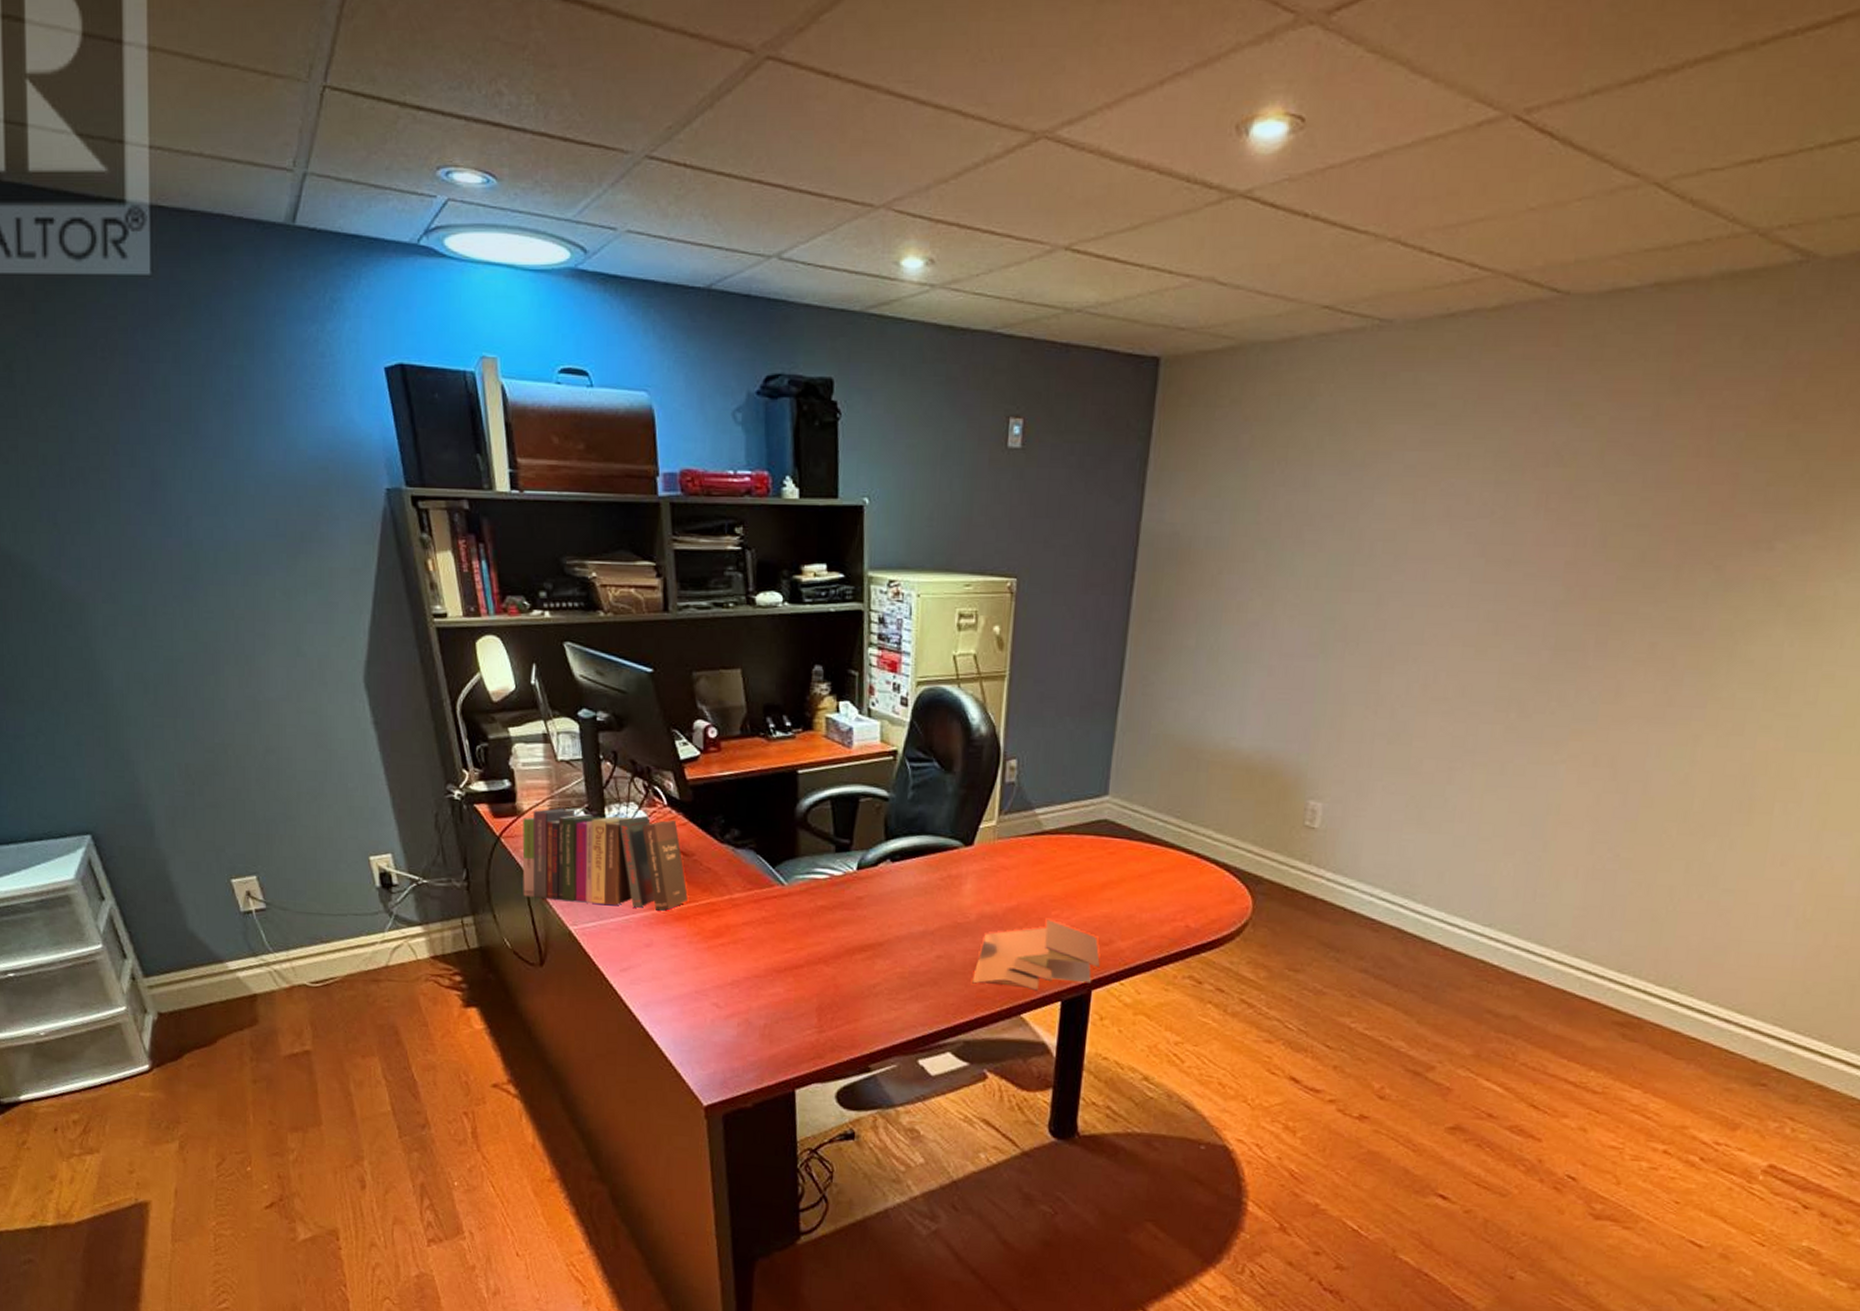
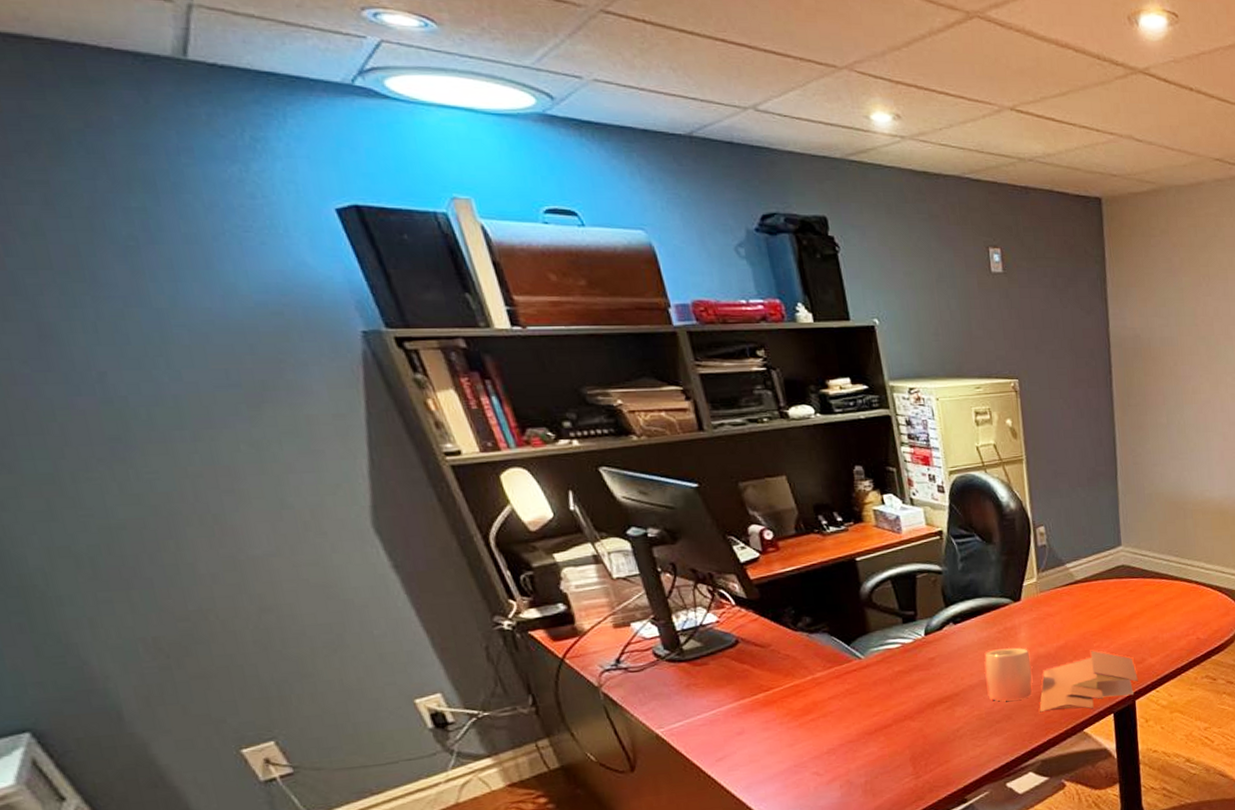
books: present [522,808,688,911] -> none [586,616,772,711]
mug: none [916,899,973,964] -> present [985,648,1032,702]

